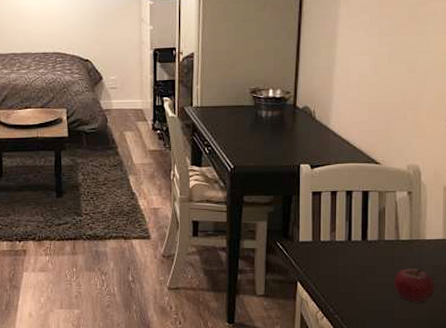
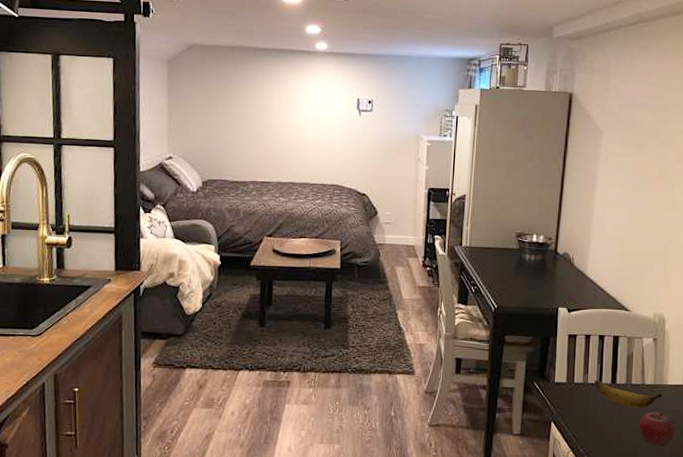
banana: none [343,238,420,265] -> present [594,380,663,409]

